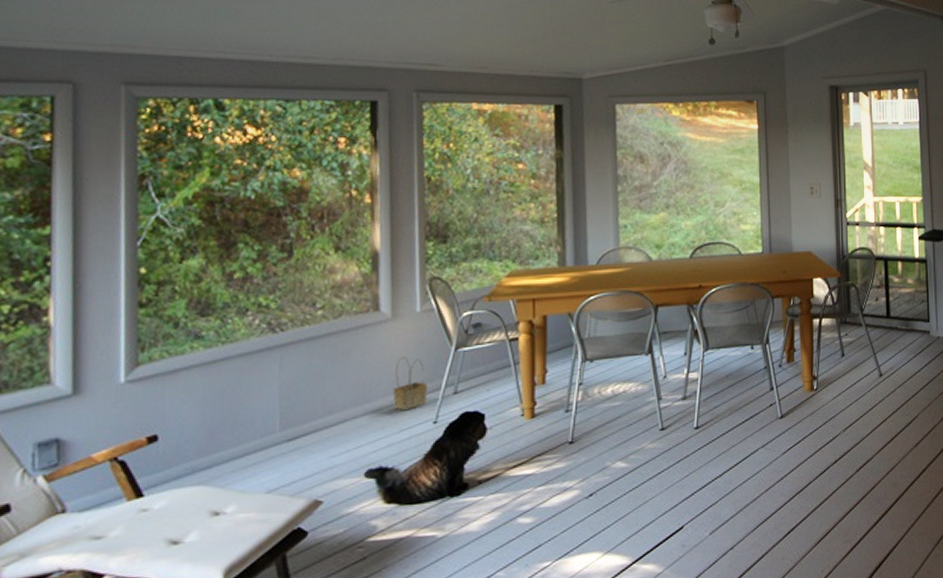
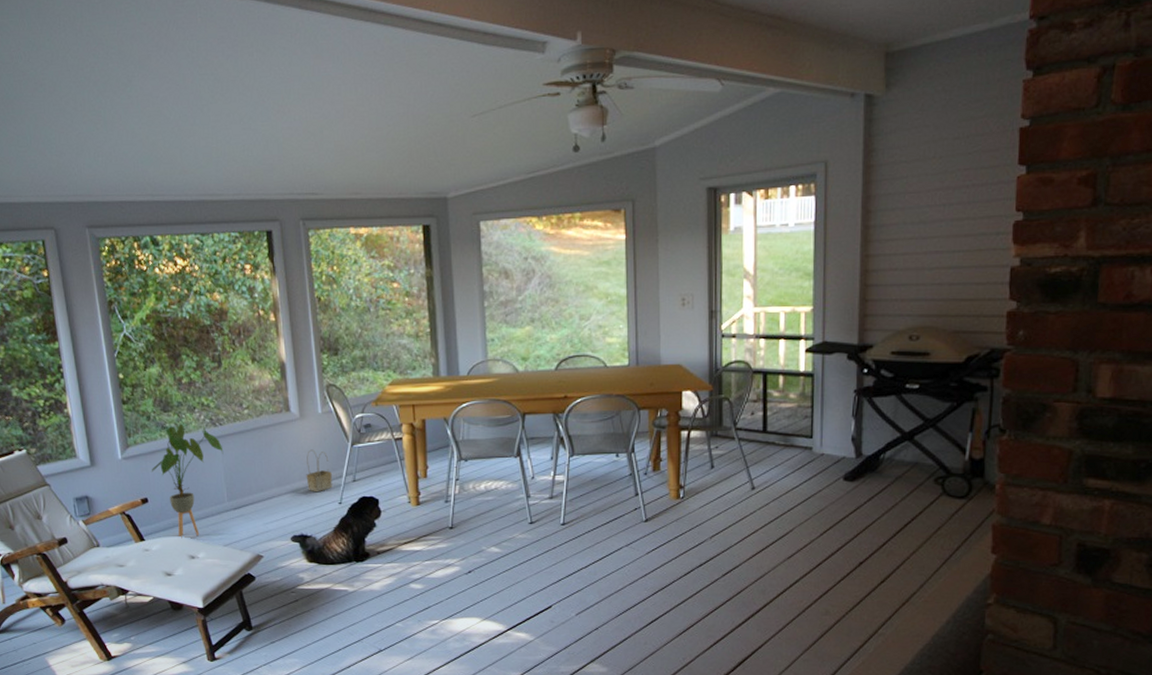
house plant: none [170,331,282,489] -> present [152,424,224,539]

